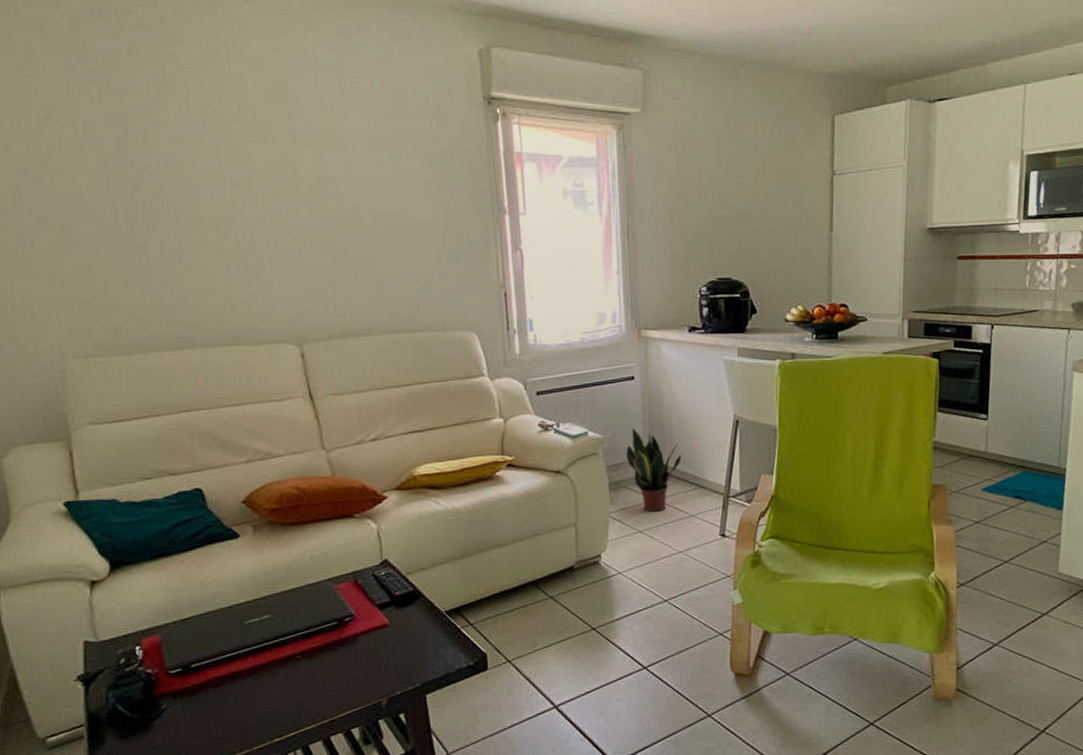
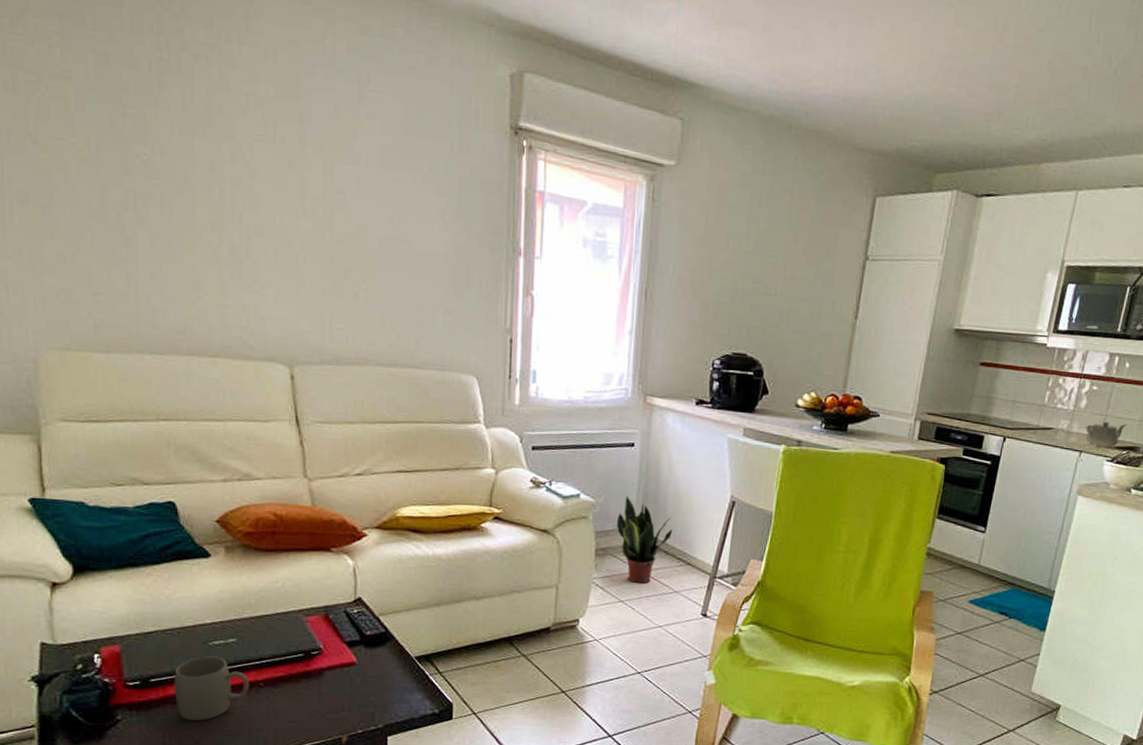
mug: none [214,634,288,701] -> present [174,656,250,721]

